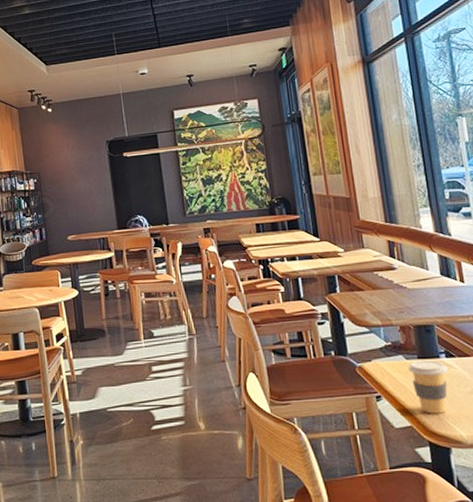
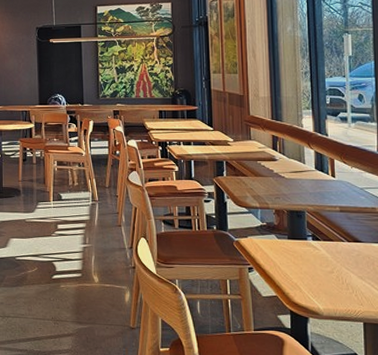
coffee cup: present [407,360,448,414] -> none [278,240,313,288]

